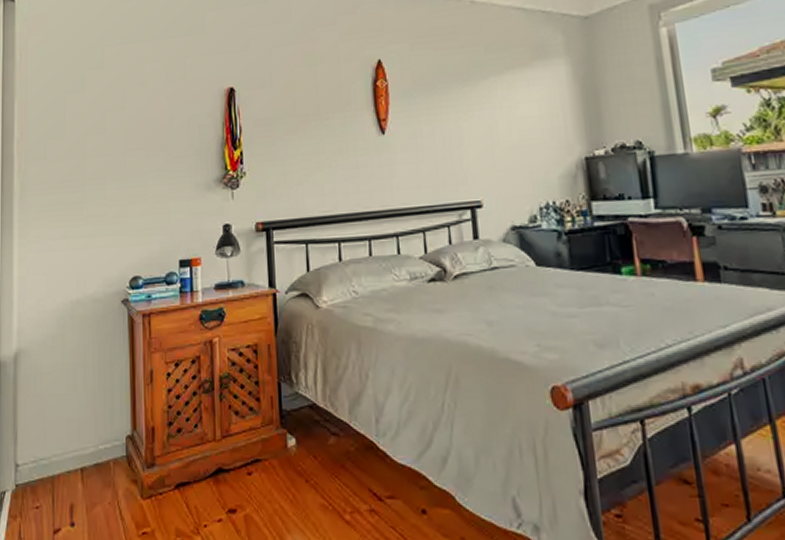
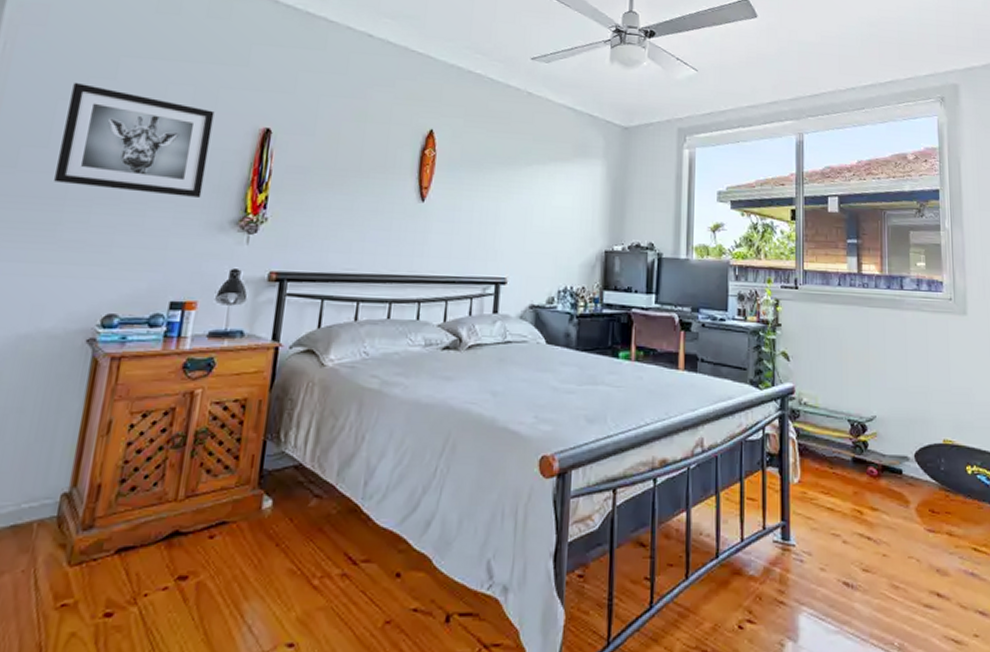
wall art: none [74,76,188,167] -> present [54,83,215,197]

